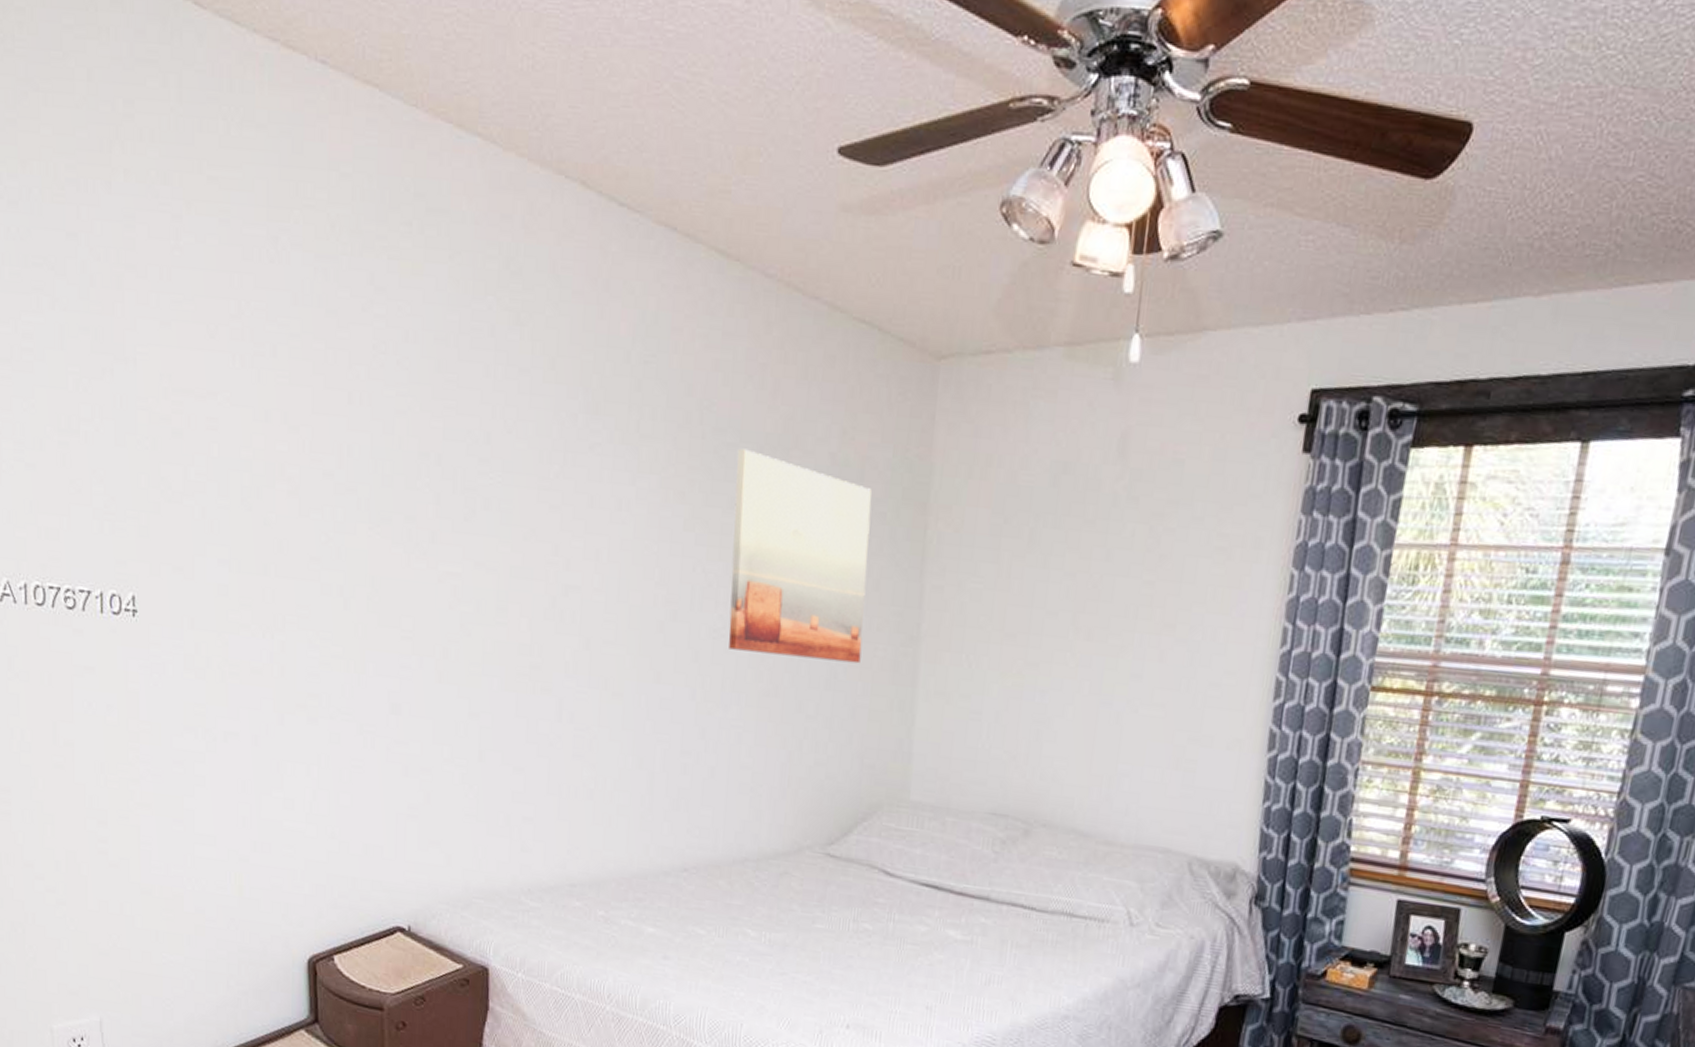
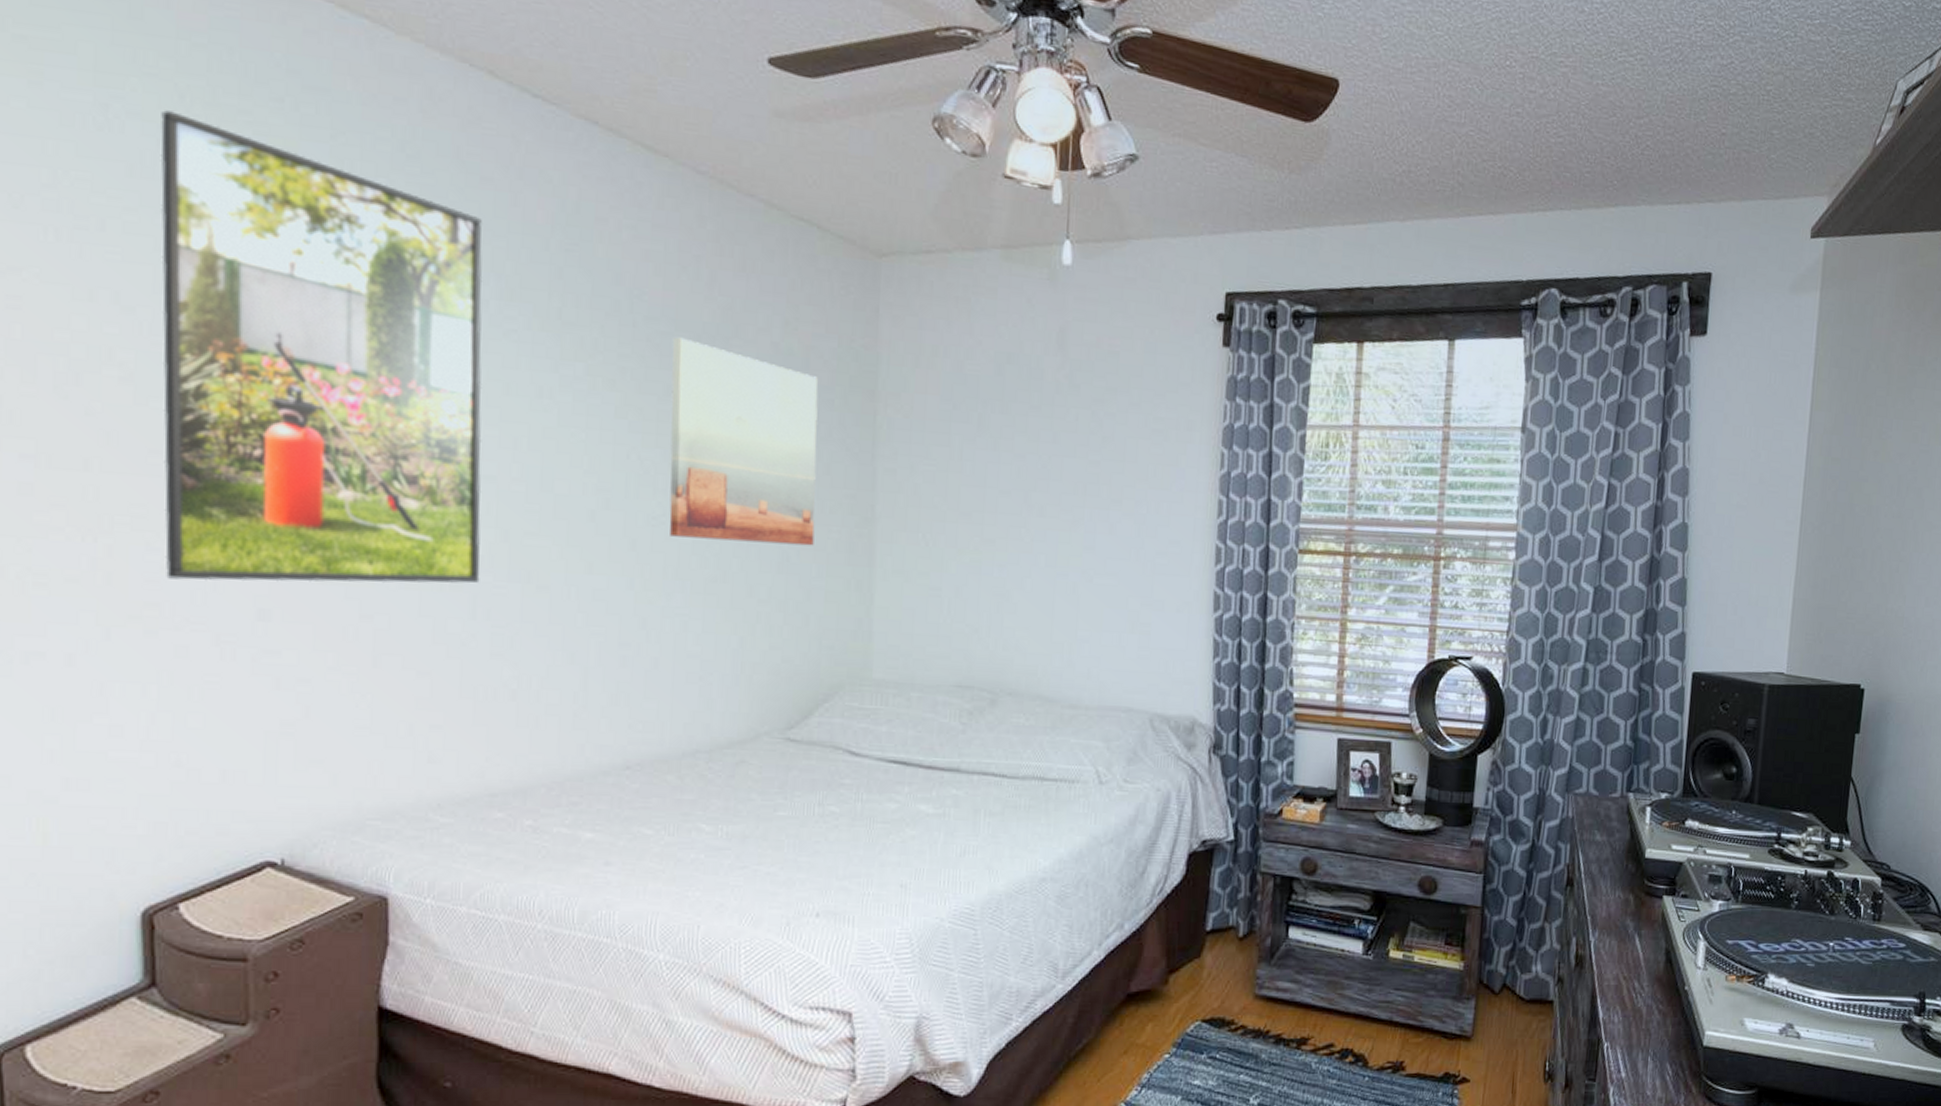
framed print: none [317,240,573,688] -> present [160,110,483,584]

